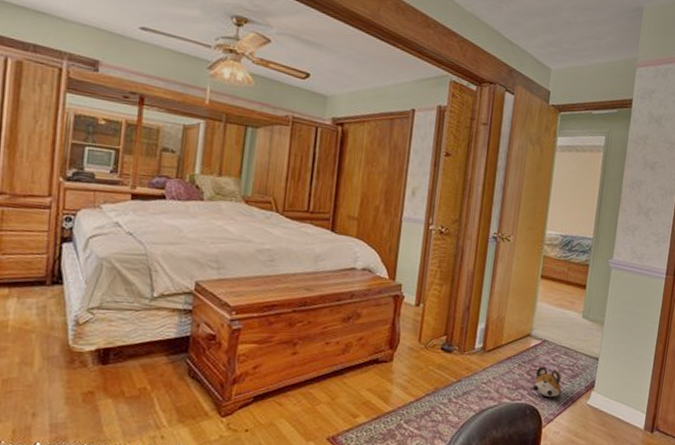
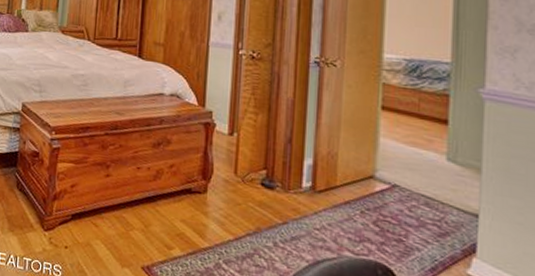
plush toy: present [532,366,562,397] -> none [383,216,426,258]

